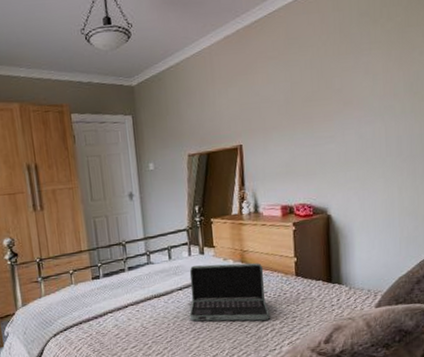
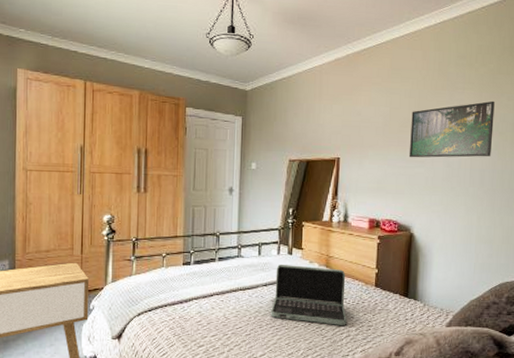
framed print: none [315,58,408,134] -> present [408,100,495,158]

